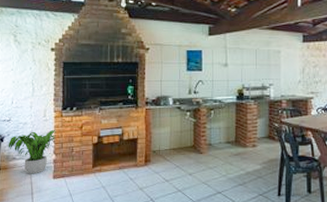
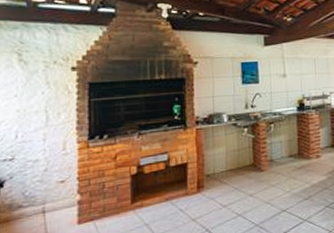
potted plant: present [8,129,56,174] -> none [10,163,81,224]

